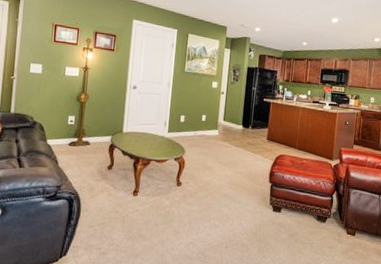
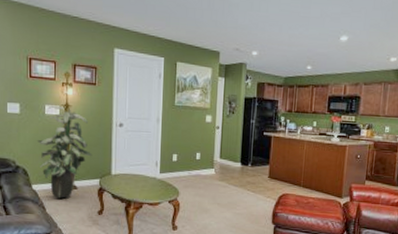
indoor plant: none [55,67,106,154] -> present [37,105,92,199]

